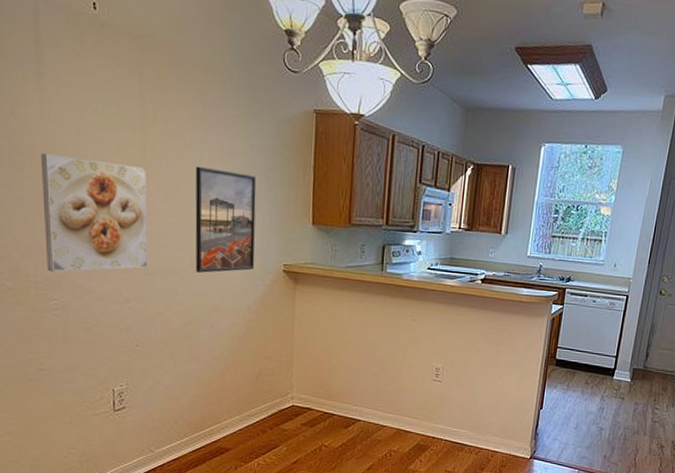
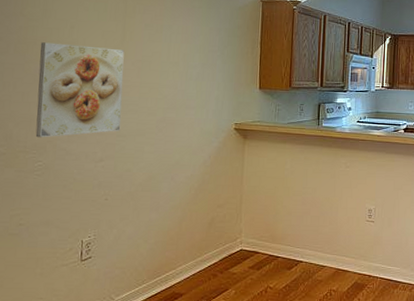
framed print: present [195,166,257,273] -> none [160,46,214,133]

